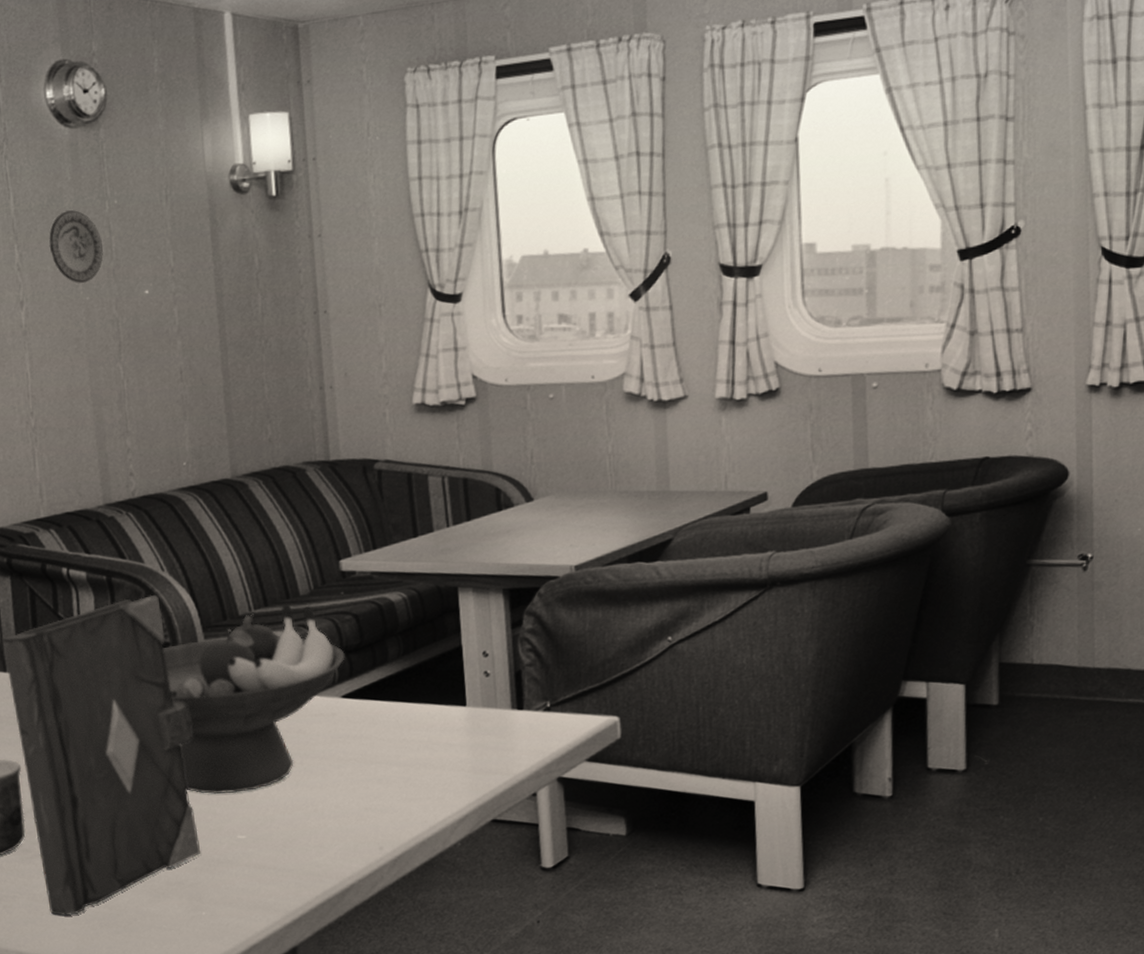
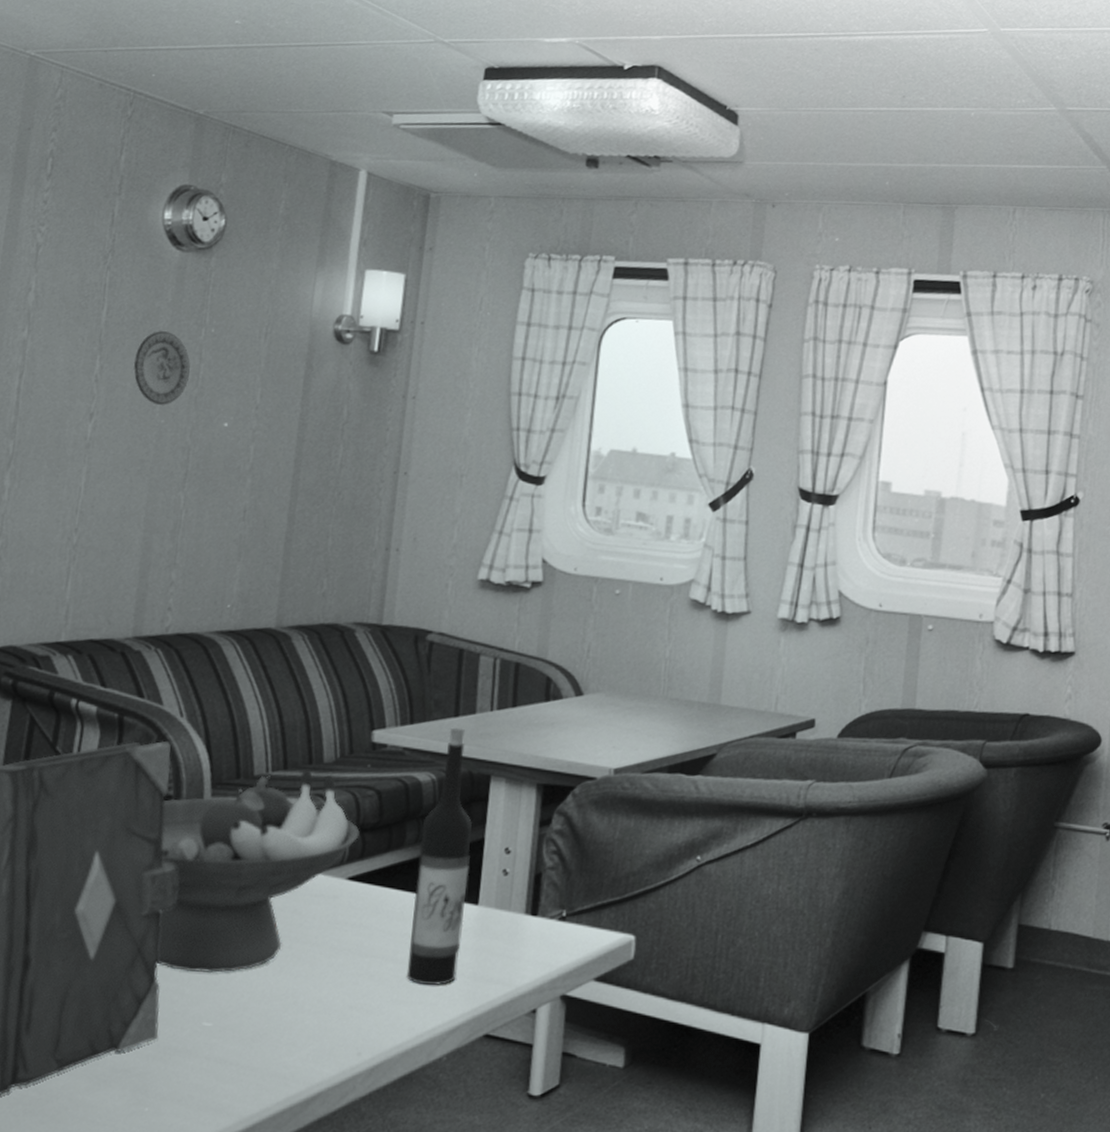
wine bottle: none [401,547,457,782] -> present [406,727,472,985]

